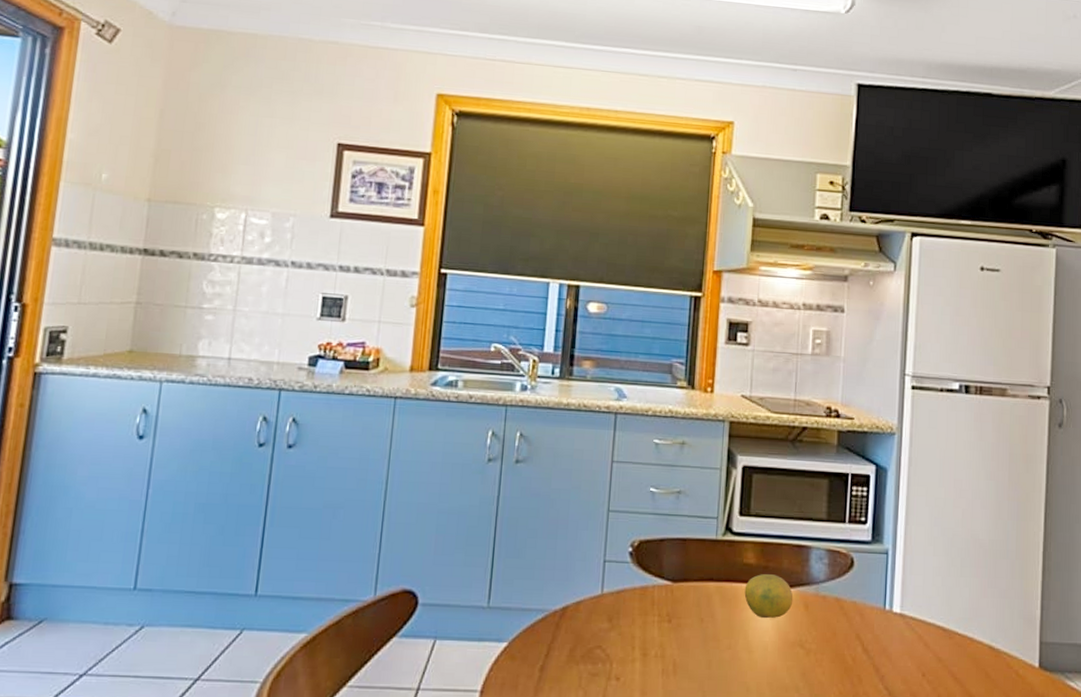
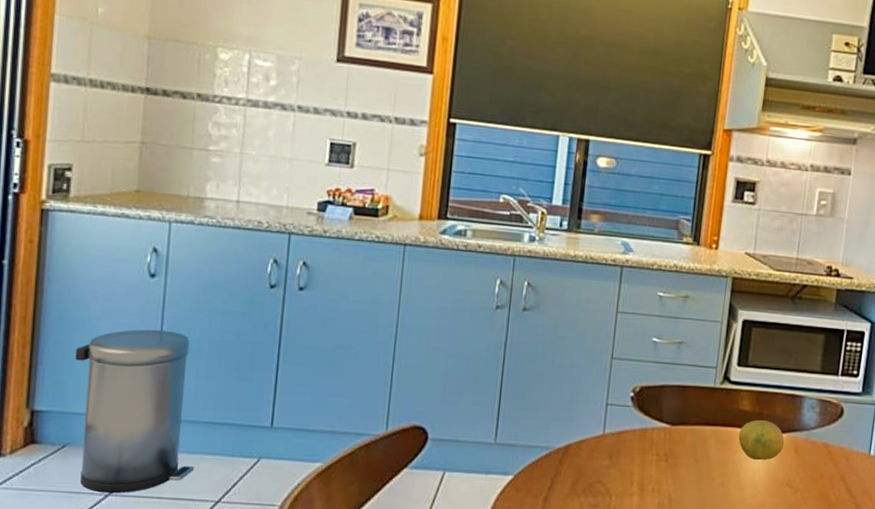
pedal bin: none [55,493,175,673] -> present [75,329,195,494]

